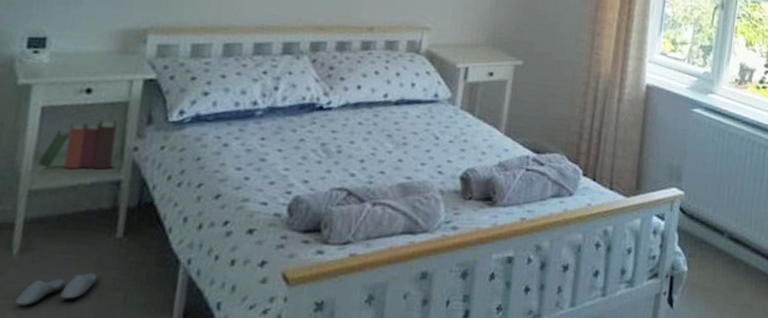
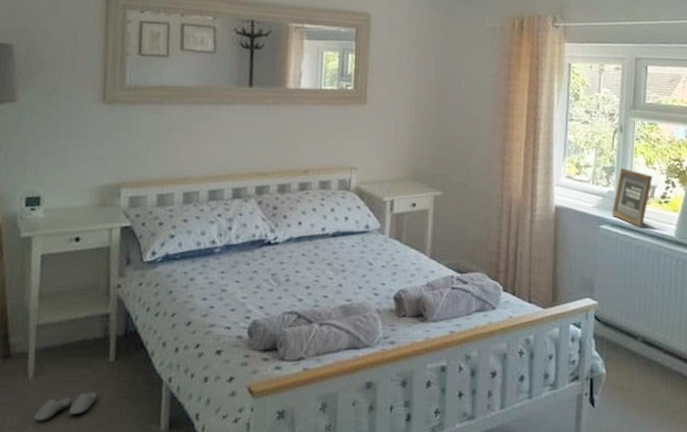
books: present [38,120,117,170] -> none [42,263,103,306]
picture frame: none [706,47,753,113] -> present [612,167,653,227]

